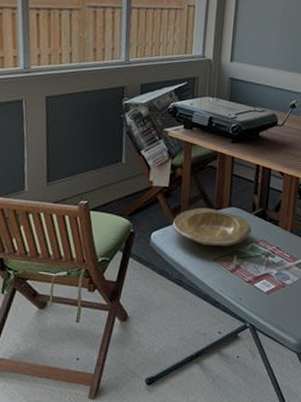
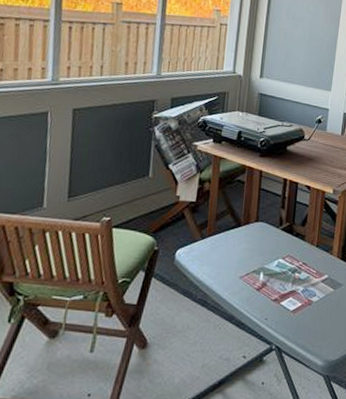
plate: present [172,208,252,246] -> none [198,223,279,263]

